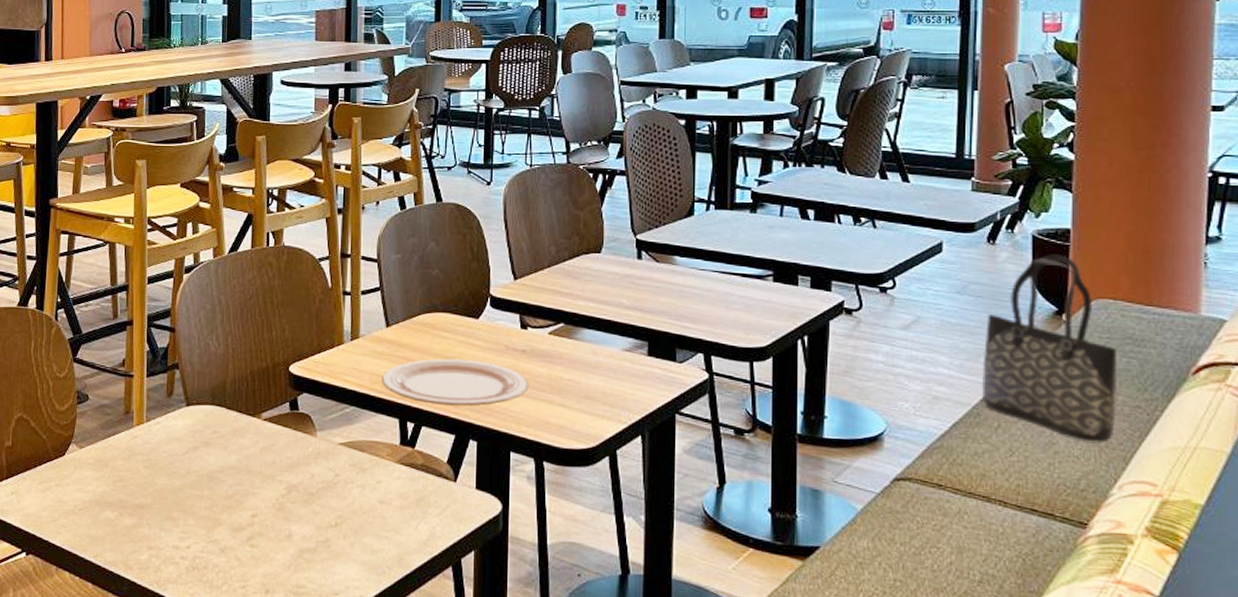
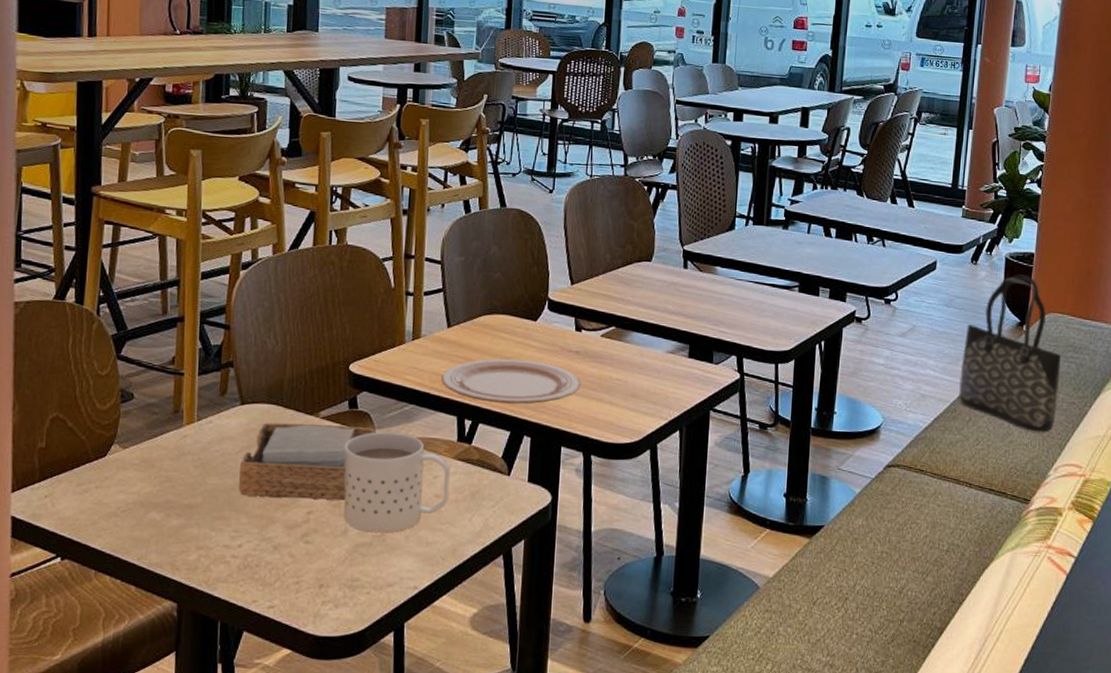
napkin holder: none [186,424,318,504] -> present [239,422,376,501]
mug: none [286,434,394,539] -> present [343,432,450,533]

